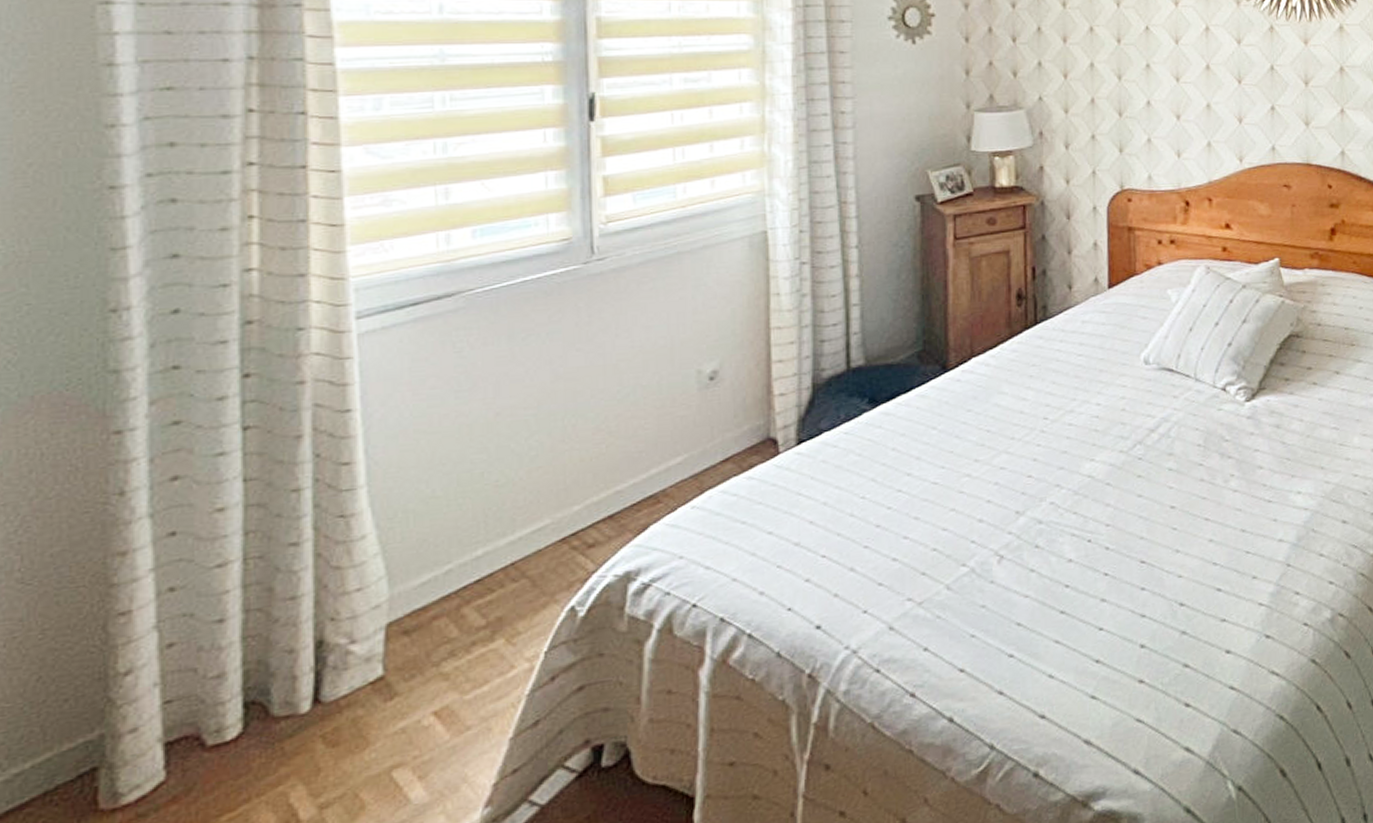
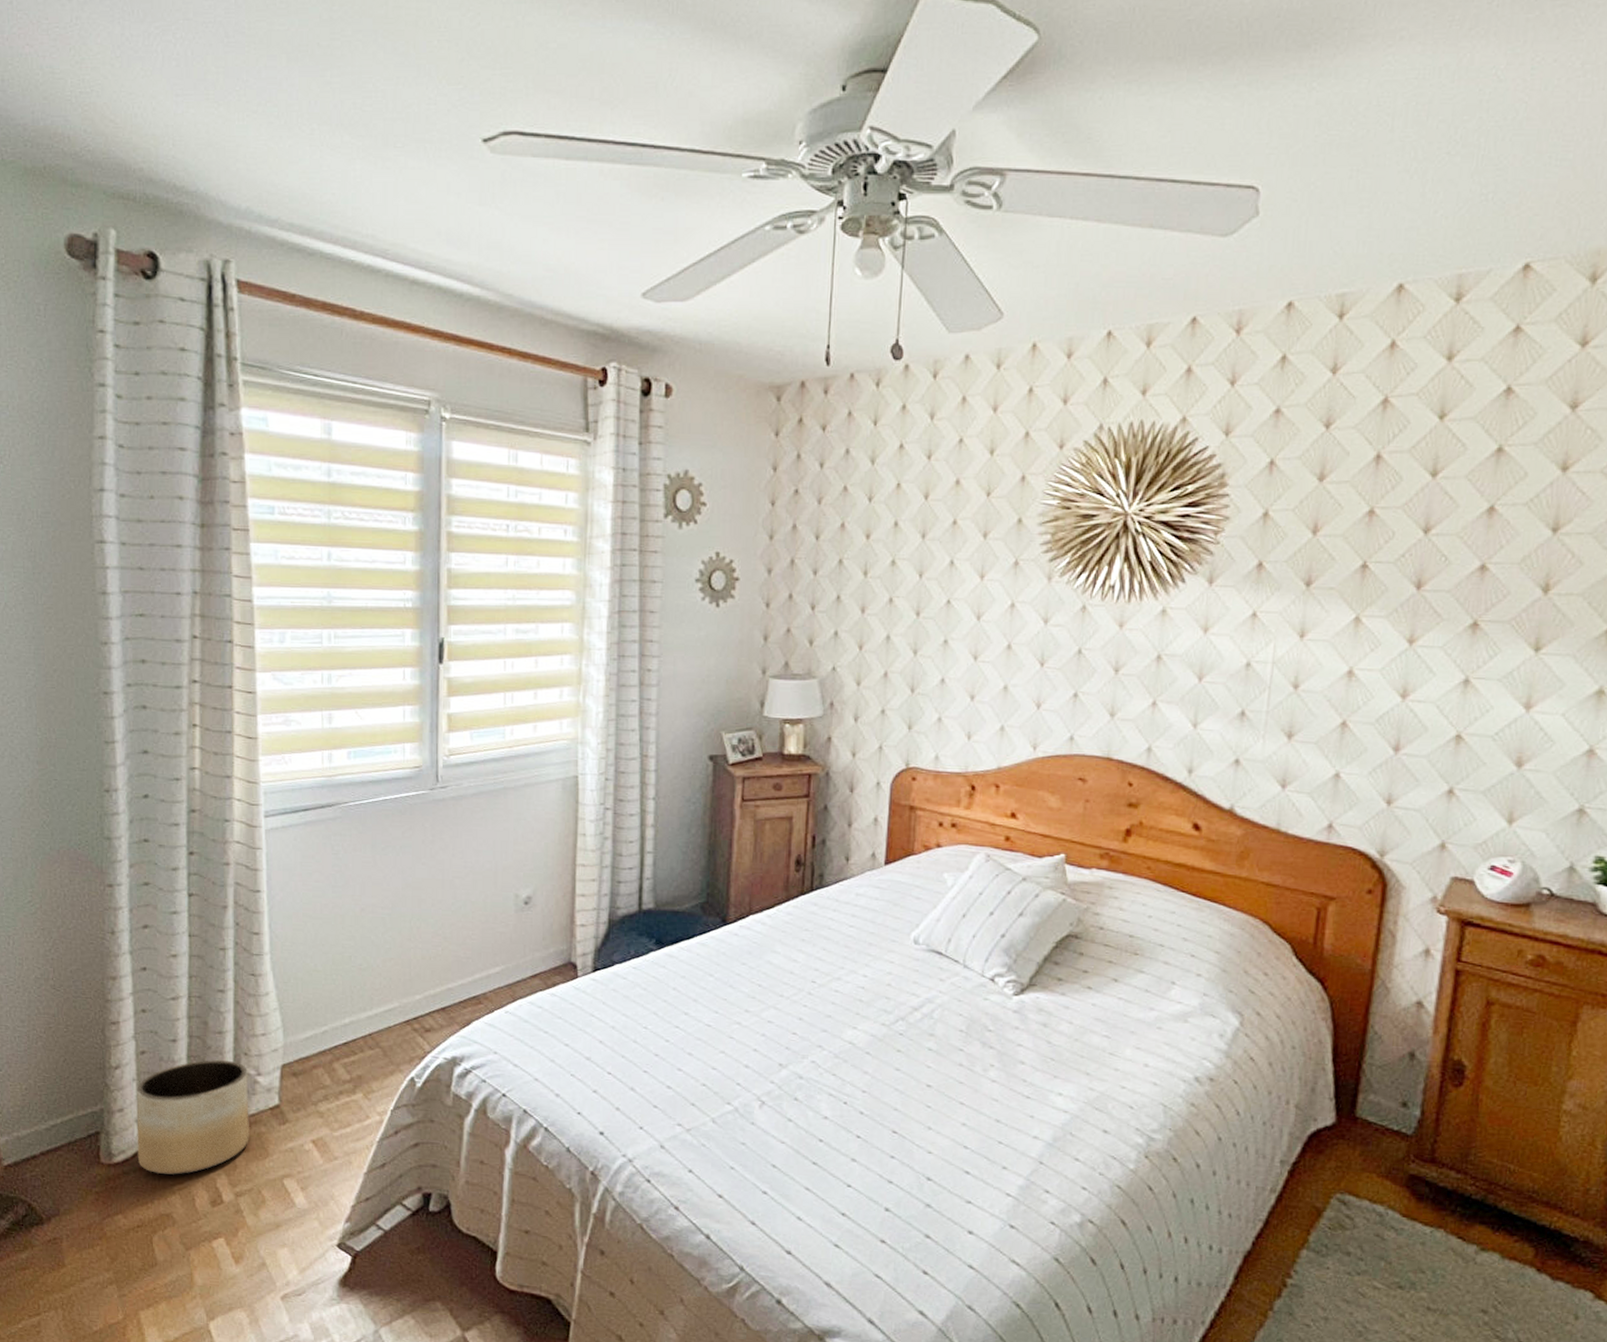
planter: none [159,632,341,806] -> present [136,1059,250,1175]

